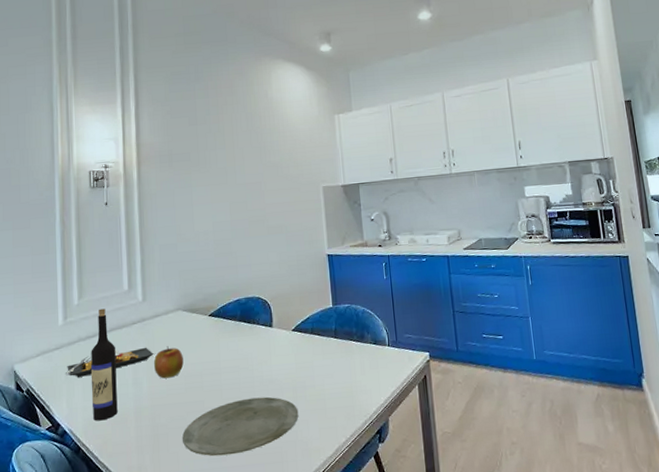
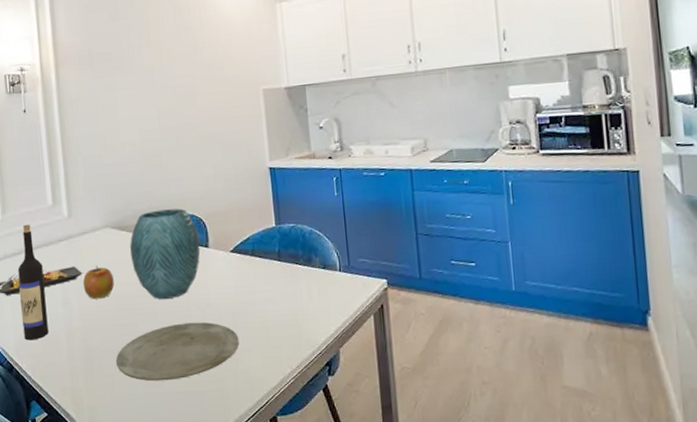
vase: none [200,292,265,377] -> present [130,208,201,299]

